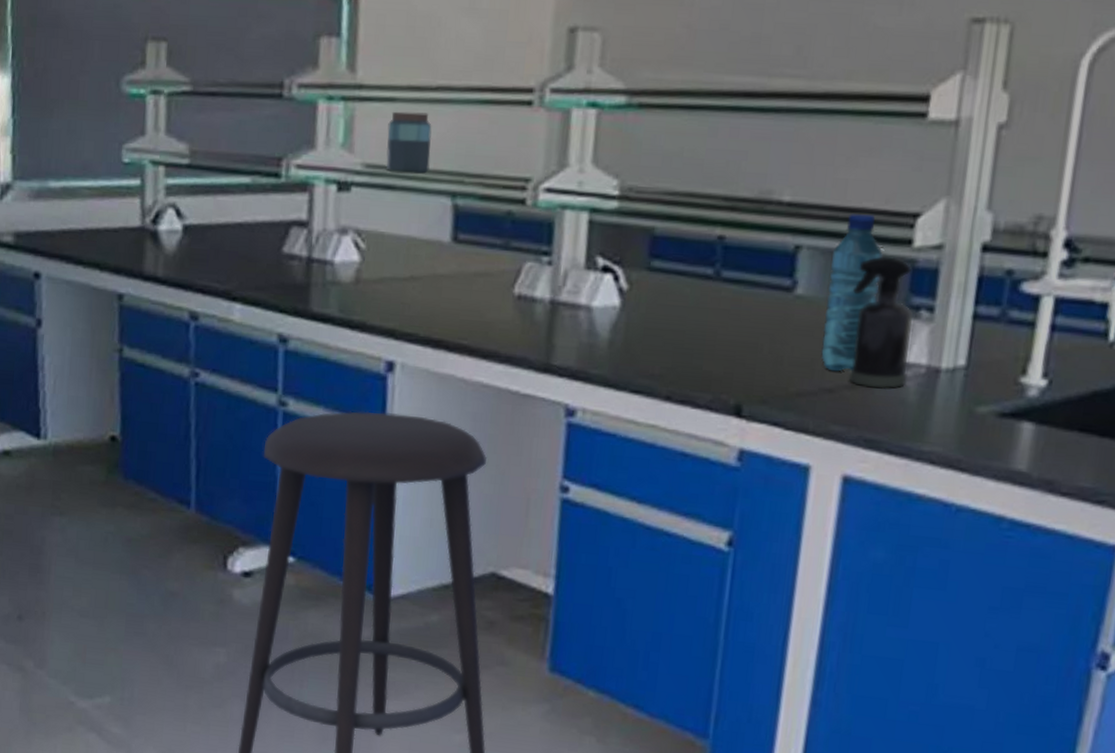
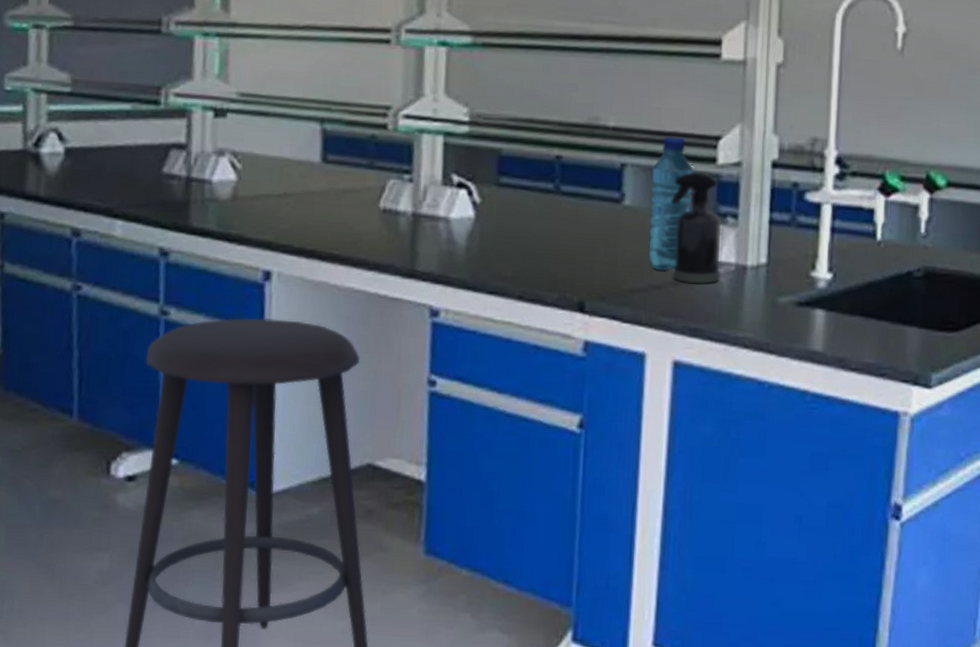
peanut butter: present [386,111,432,175] -> none [259,47,301,103]

